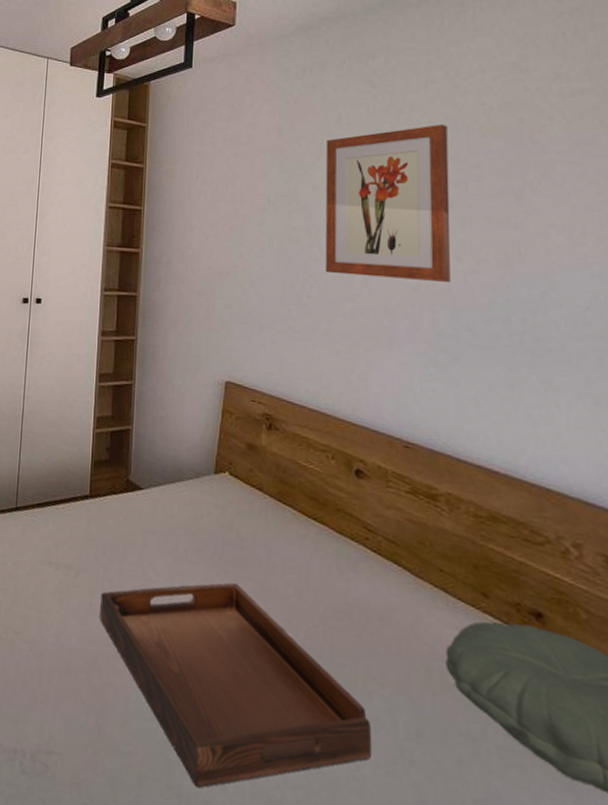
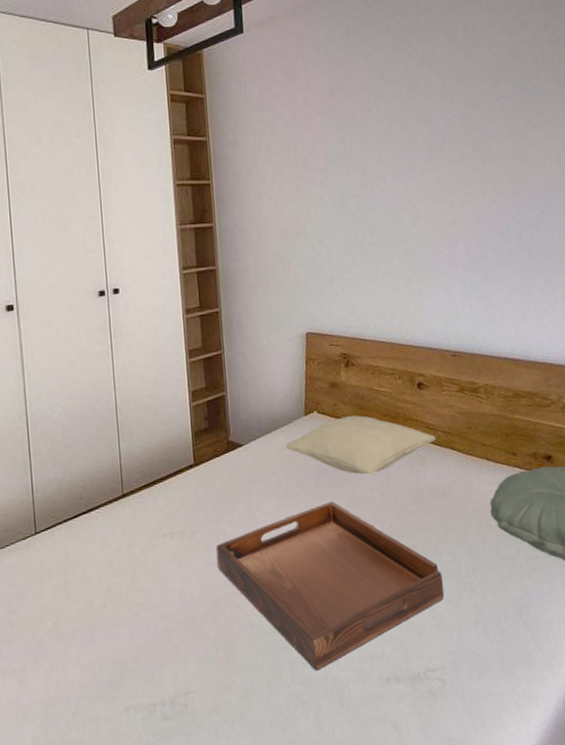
pillow: none [189,486,375,566] -> present [286,415,436,475]
wall art: present [325,123,451,282] -> none [373,75,478,221]

